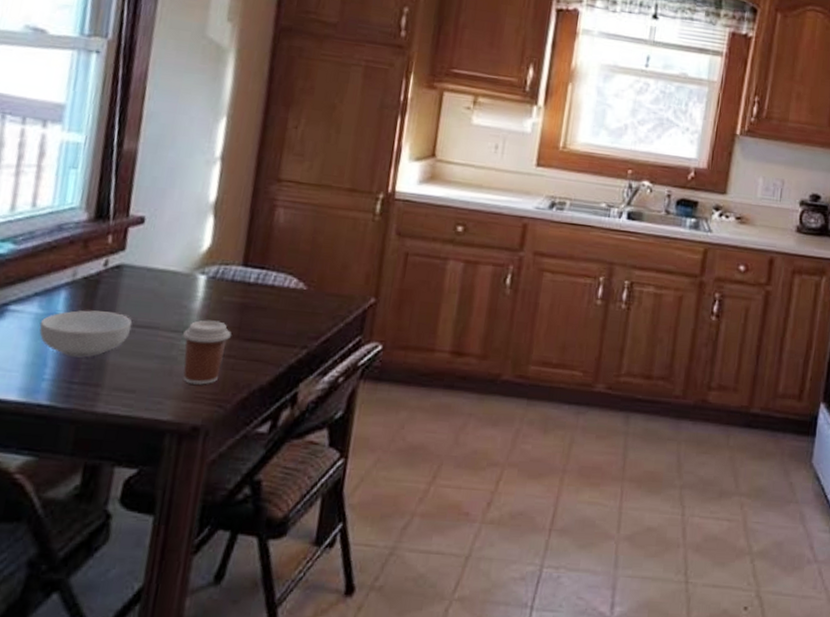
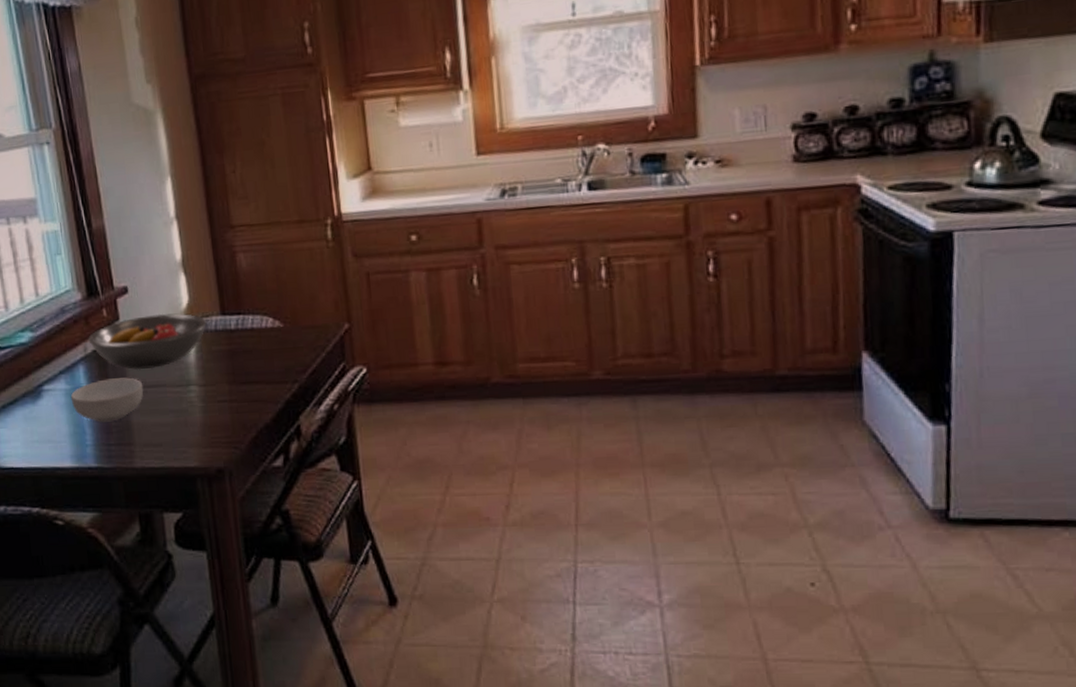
fruit bowl: none [81,251,225,308] -> present [88,313,207,370]
coffee cup: present [183,320,232,385] -> none [187,370,228,431]

